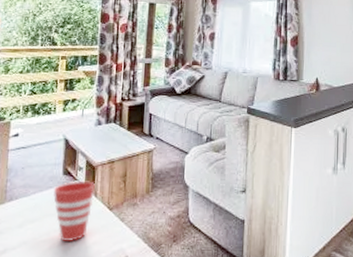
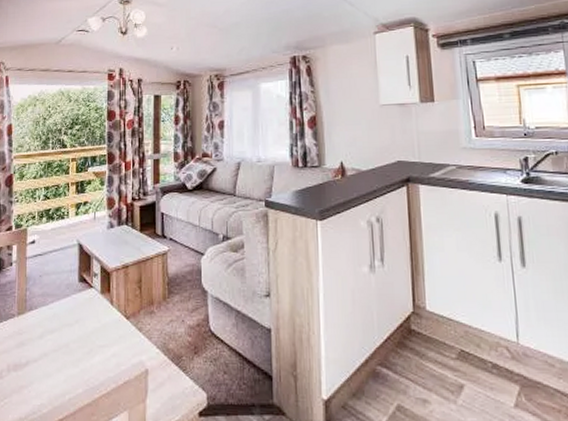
cup: present [53,181,95,241] -> none [71,288,110,353]

